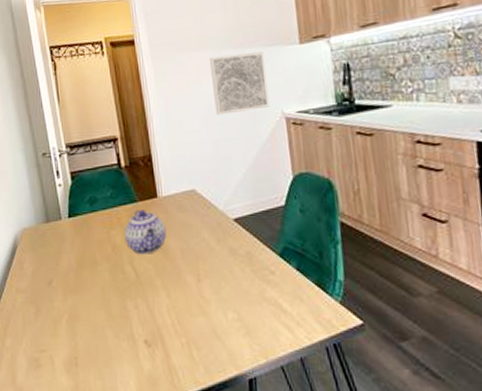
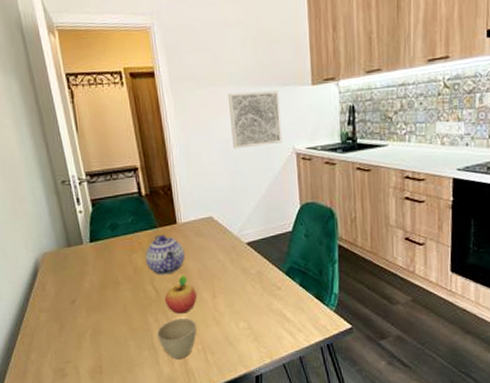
cup: none [136,304,180,354] -> present [156,317,197,359]
fruit: none [144,255,180,300] -> present [164,275,197,314]

